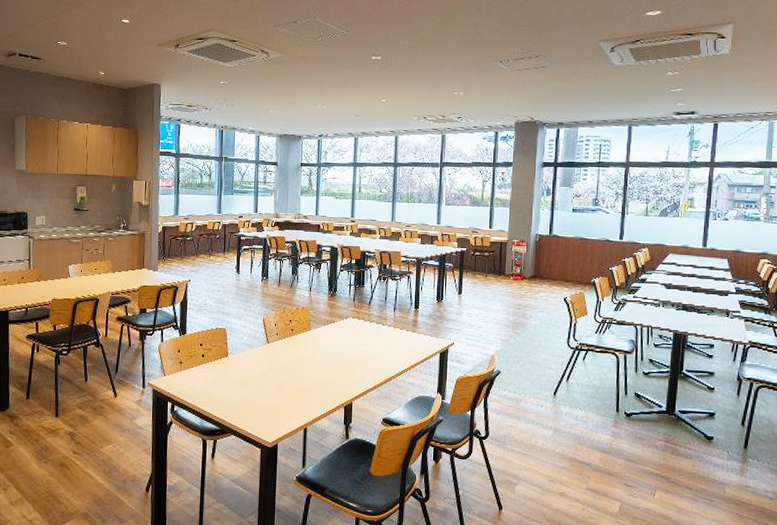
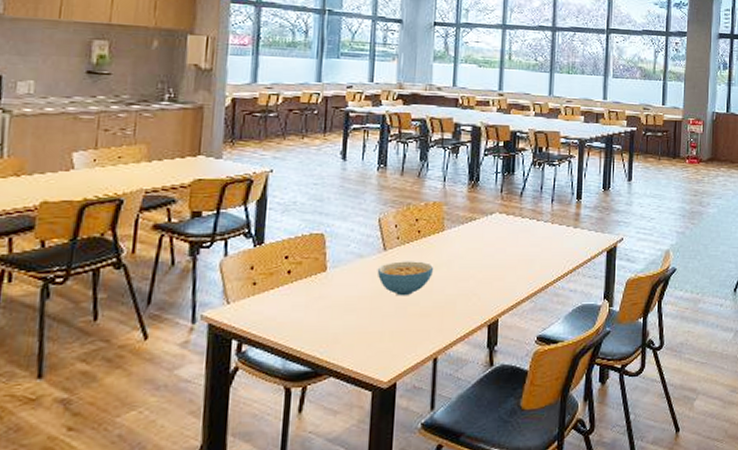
cereal bowl: none [262,352,303,379] -> present [377,261,433,296]

